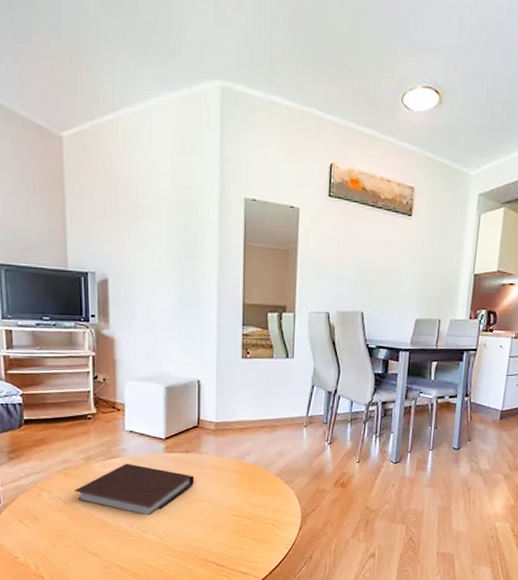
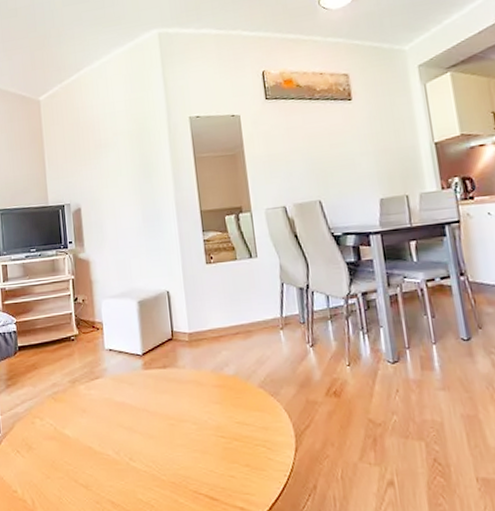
notebook: present [74,464,194,516] -> none [63,384,175,441]

